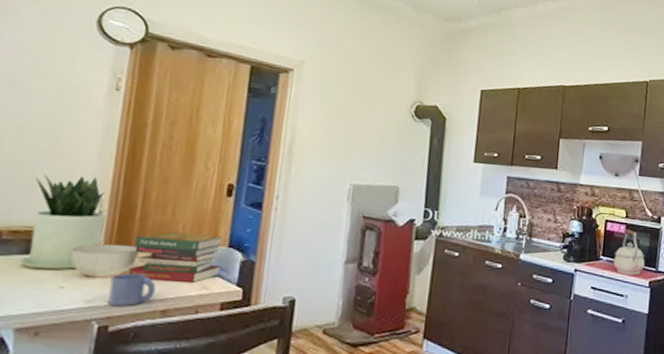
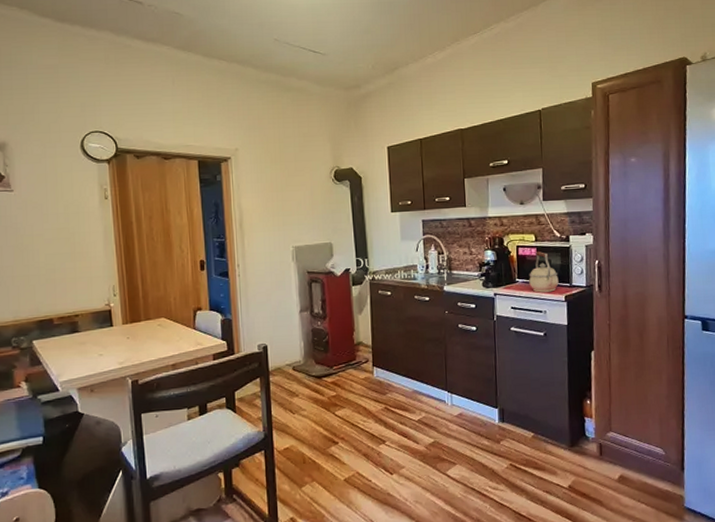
planter: present [20,174,106,270] -> none [66,269,121,344]
bowl: present [70,243,140,278] -> none [100,317,148,345]
mug: present [107,273,156,307] -> none [132,338,165,365]
books: present [129,231,222,284] -> none [142,302,208,343]

